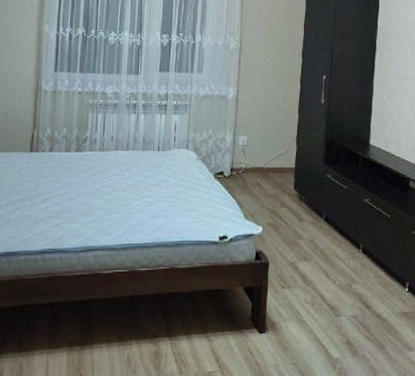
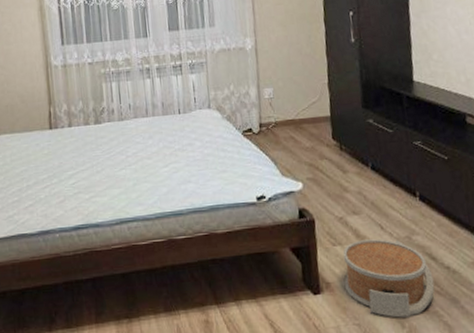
basket: none [289,285,366,360] -> present [342,239,435,318]

